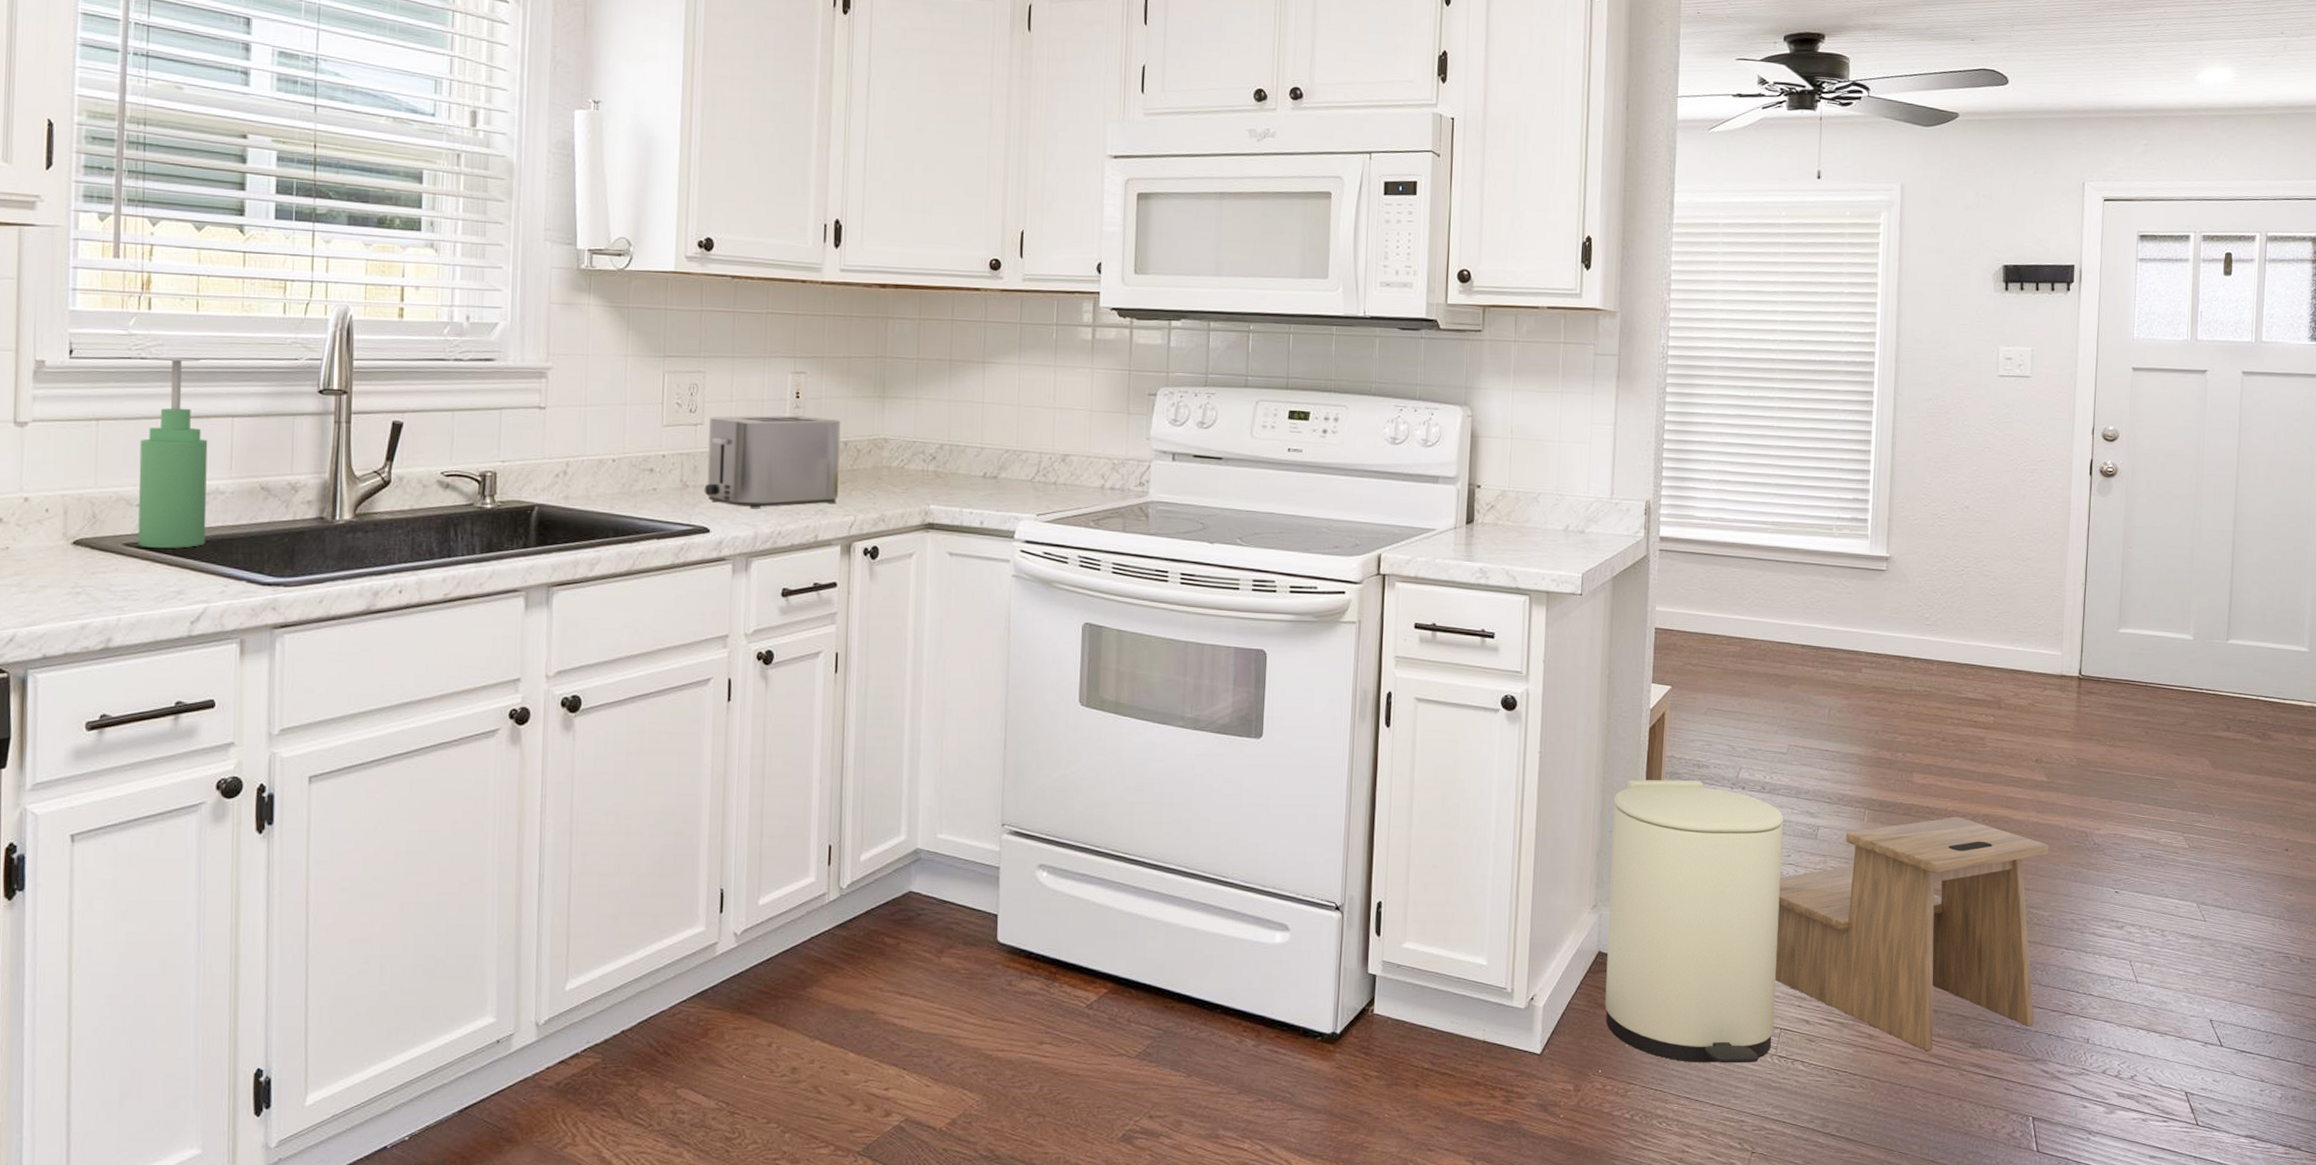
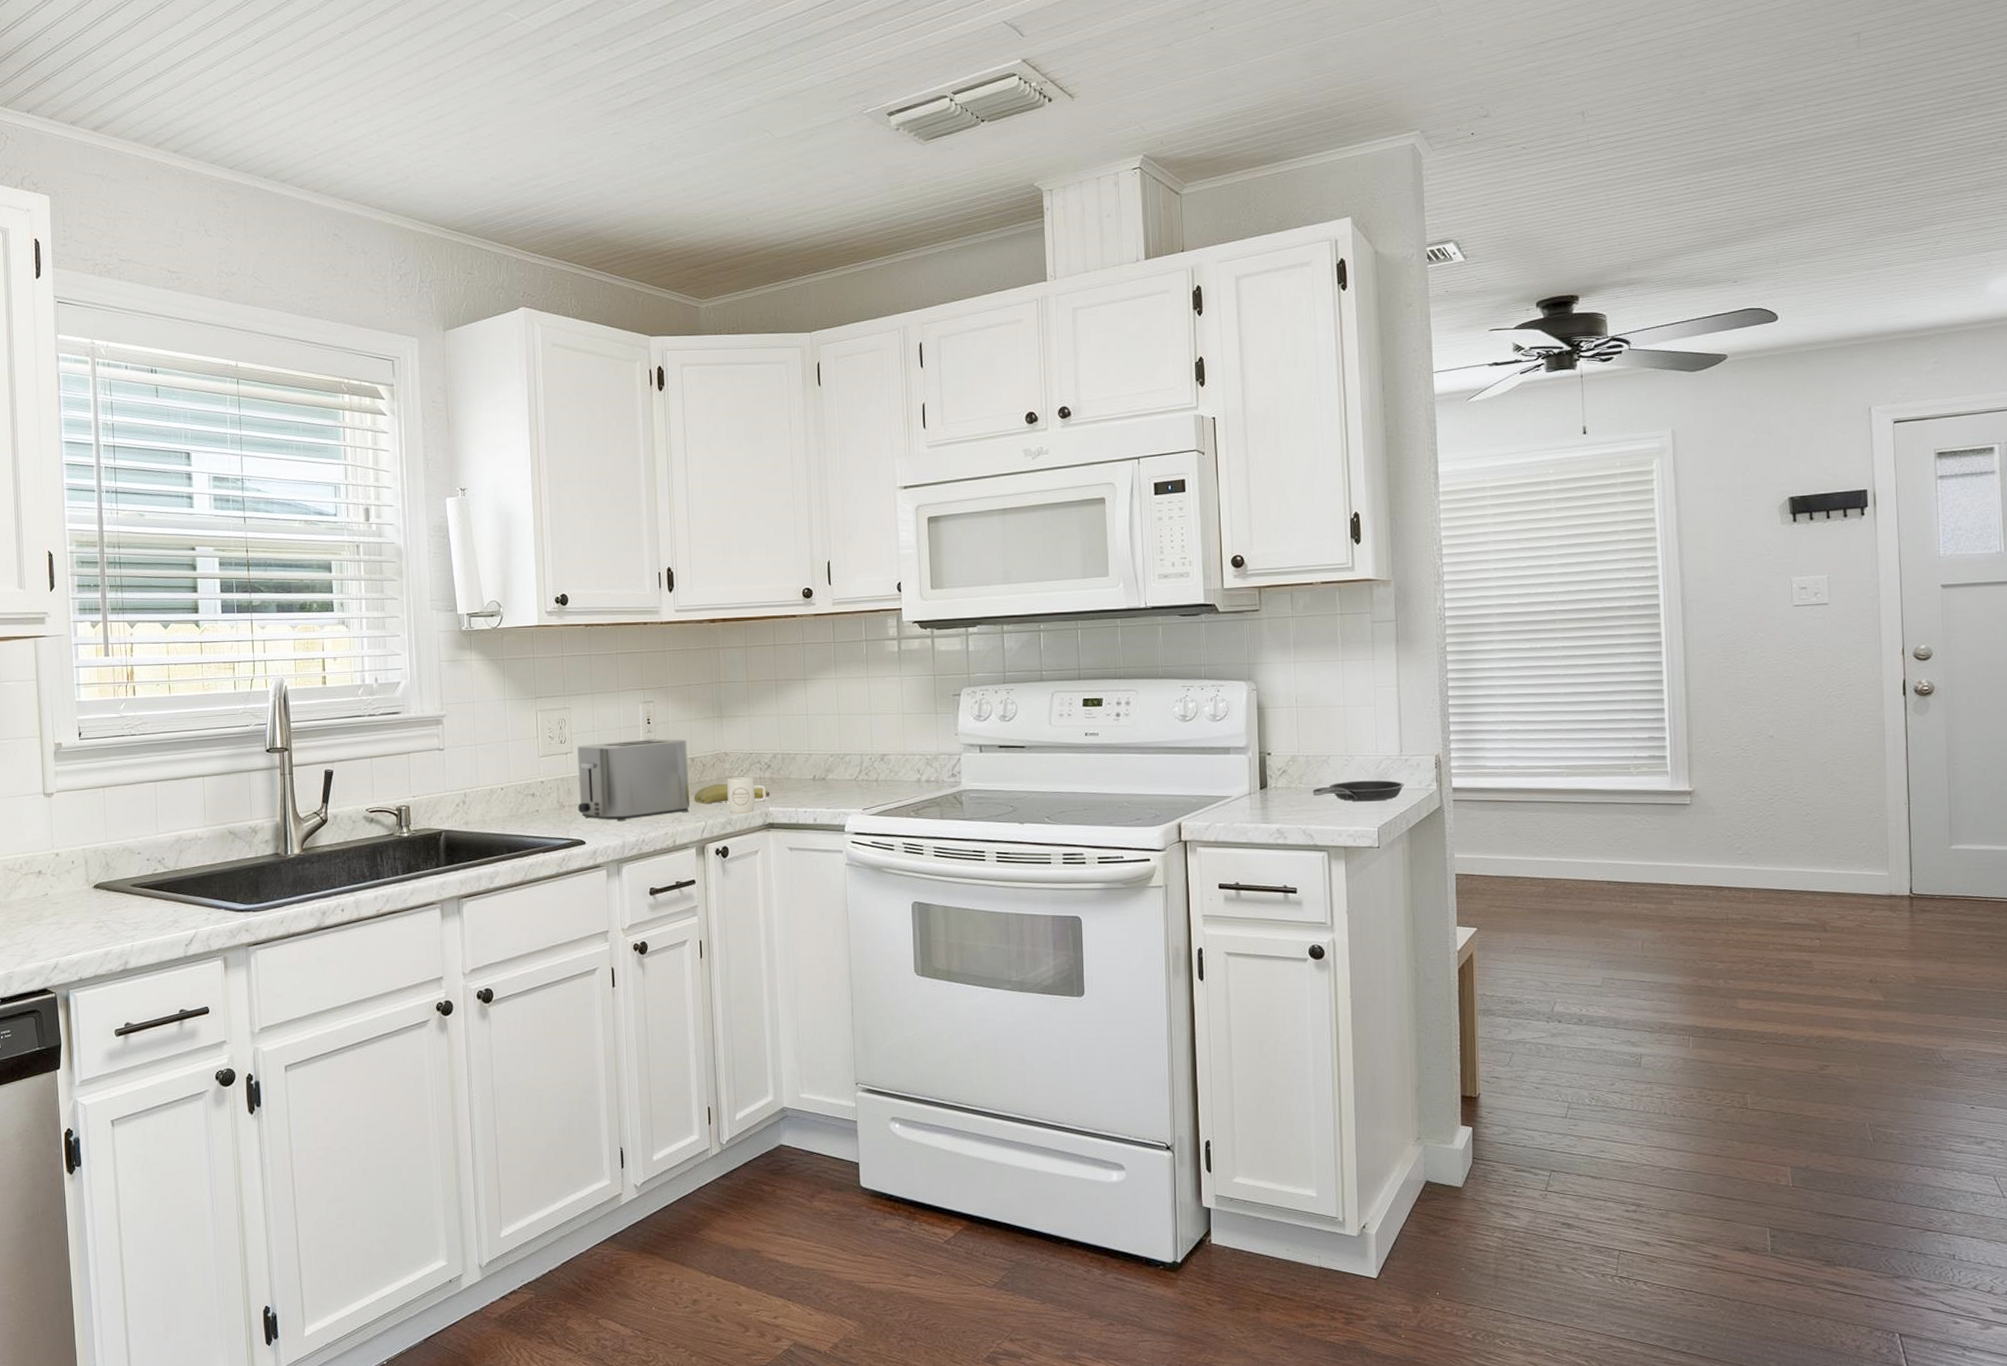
soap dispenser: present [137,357,208,549] -> none [136,731,191,887]
fruit: none [843,473,933,497] -> present [694,783,770,805]
mug: none [882,467,929,510] -> present [727,777,767,814]
frying pan: none [1519,522,1613,546] -> present [1312,780,1405,802]
pedal bin: present [1604,779,1784,1063] -> none [1428,1015,1612,1285]
step stool: present [1775,816,2049,1050] -> none [1605,1039,1893,1269]

